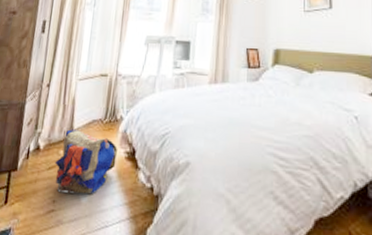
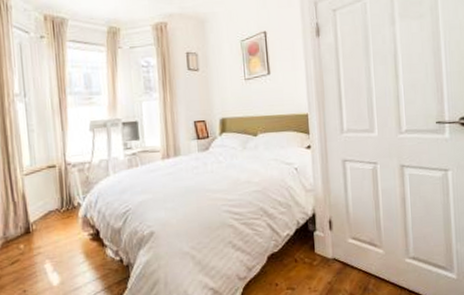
backpack: present [55,129,117,195] -> none [17,223,82,282]

